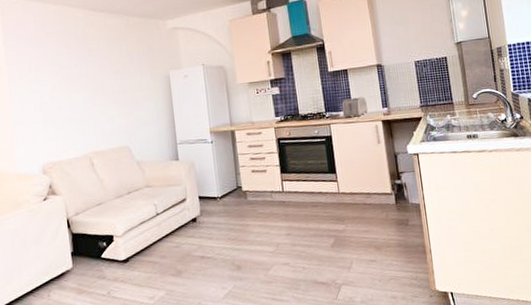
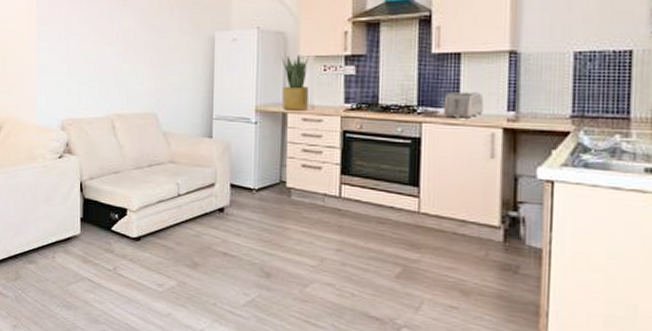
planter: none [224,82,250,130] -> present [281,54,311,112]

